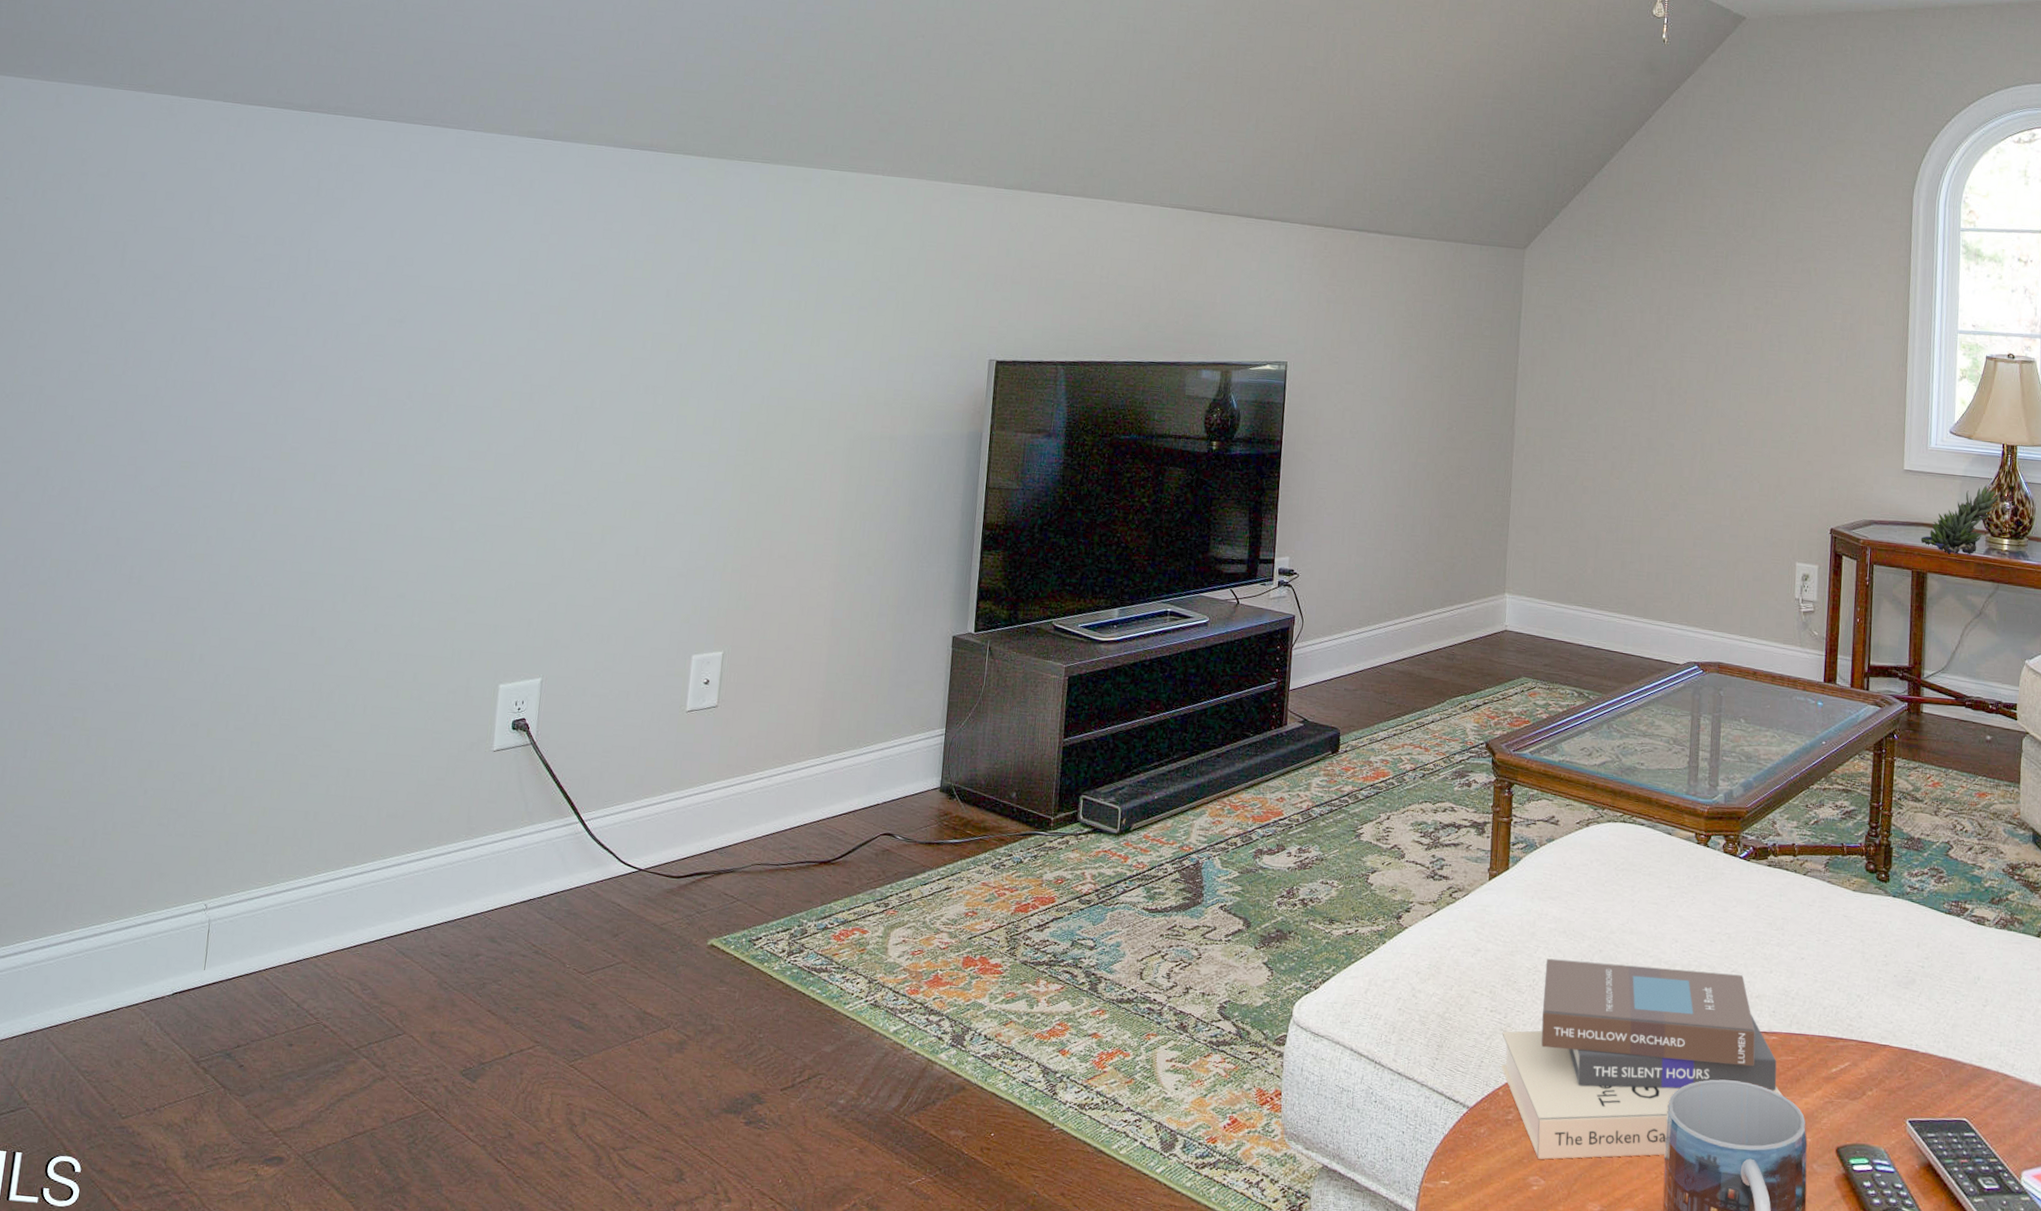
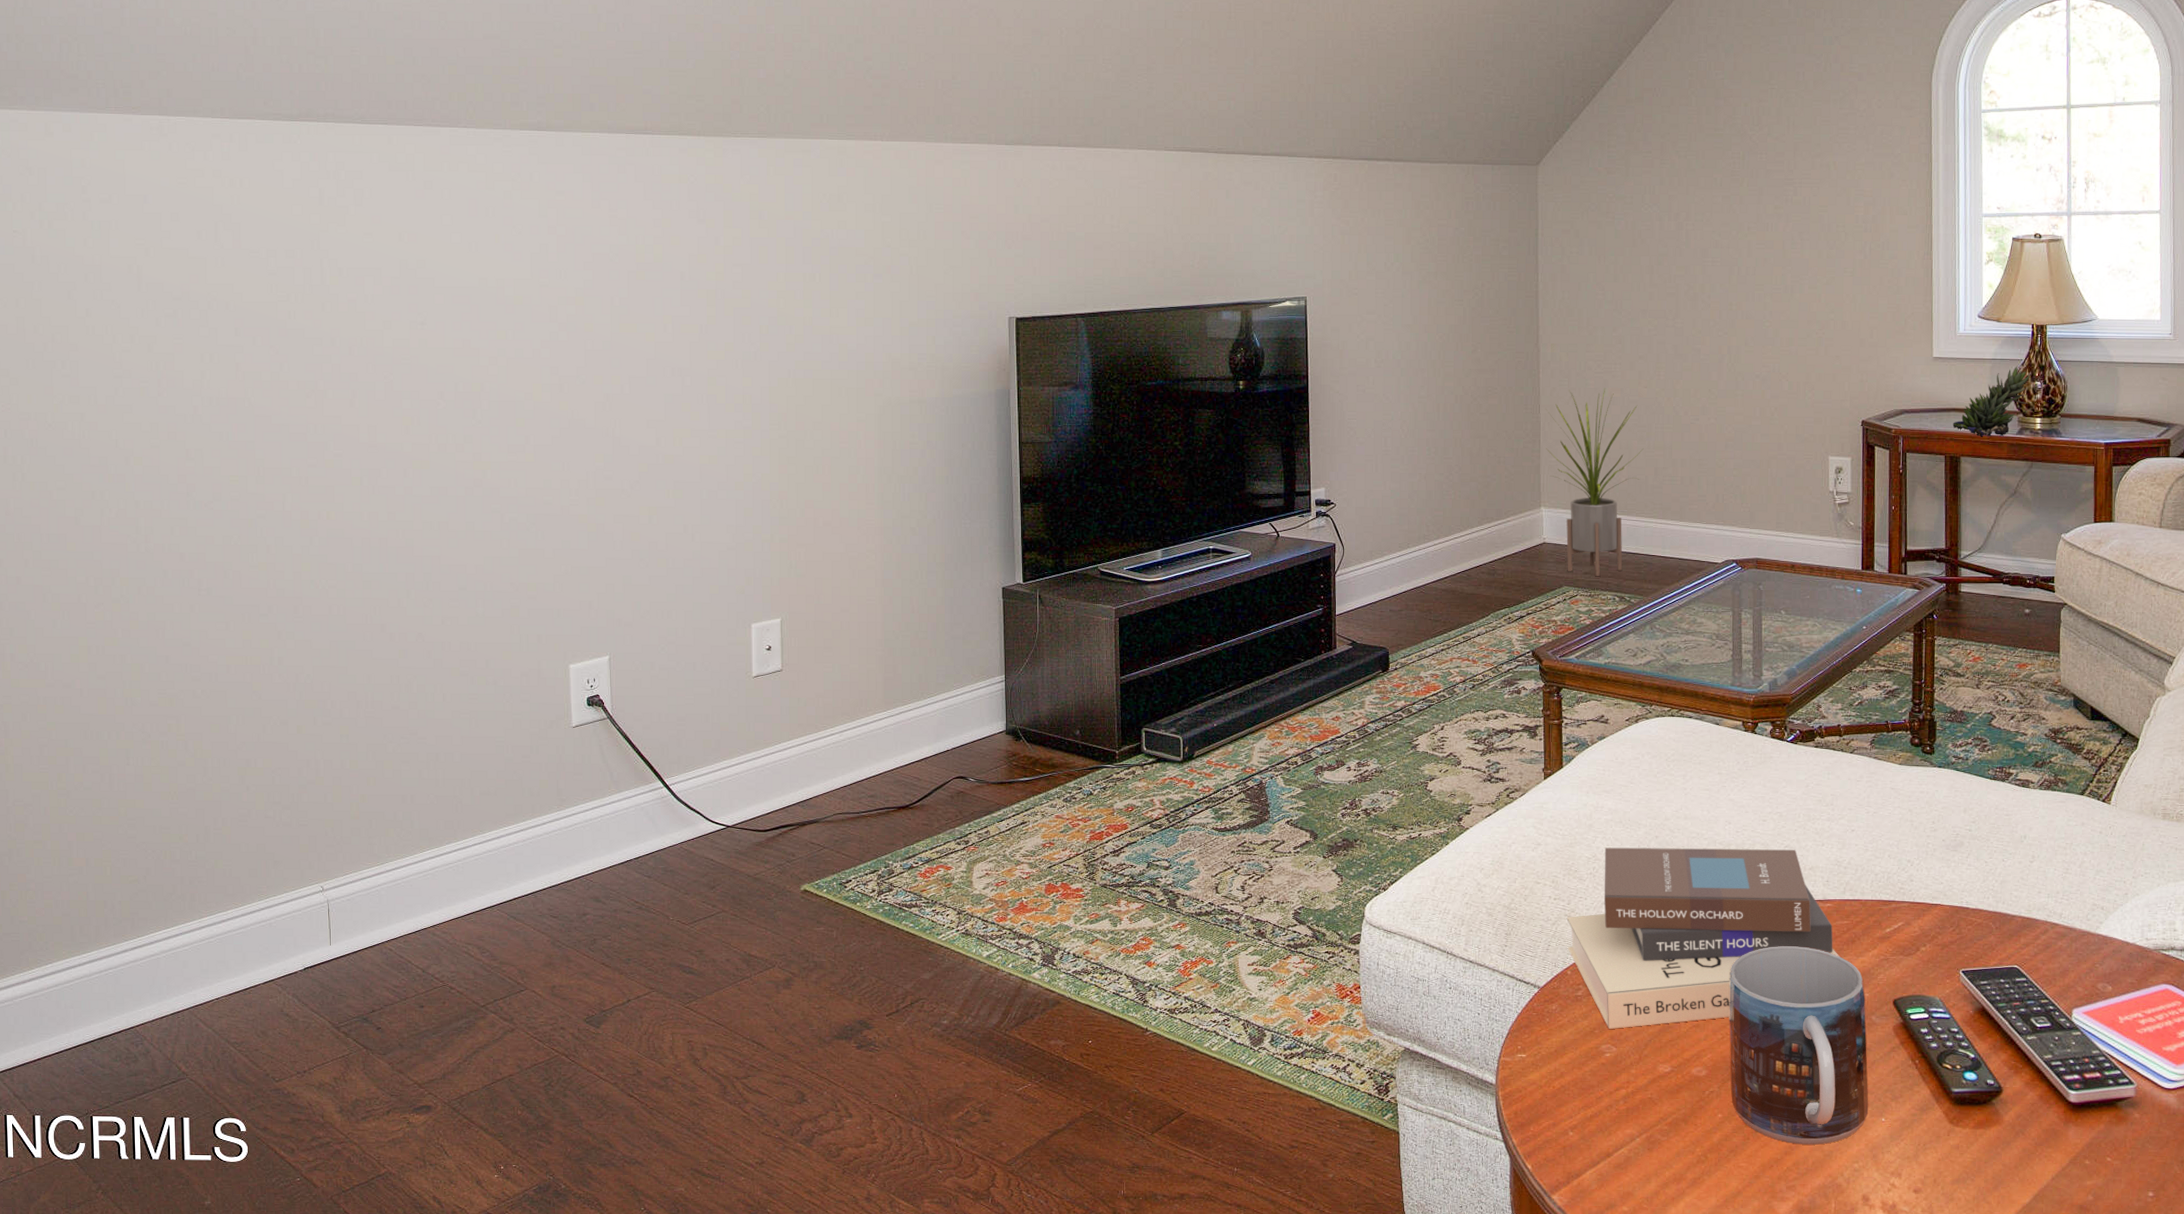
house plant: none [1514,475,1612,670] -> present [1545,388,1644,577]

